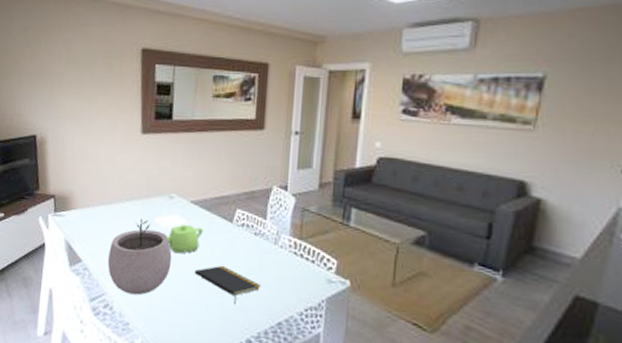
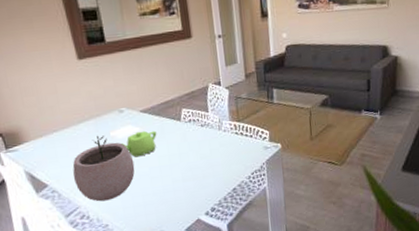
notepad: present [194,265,260,304] -> none [156,156,214,184]

